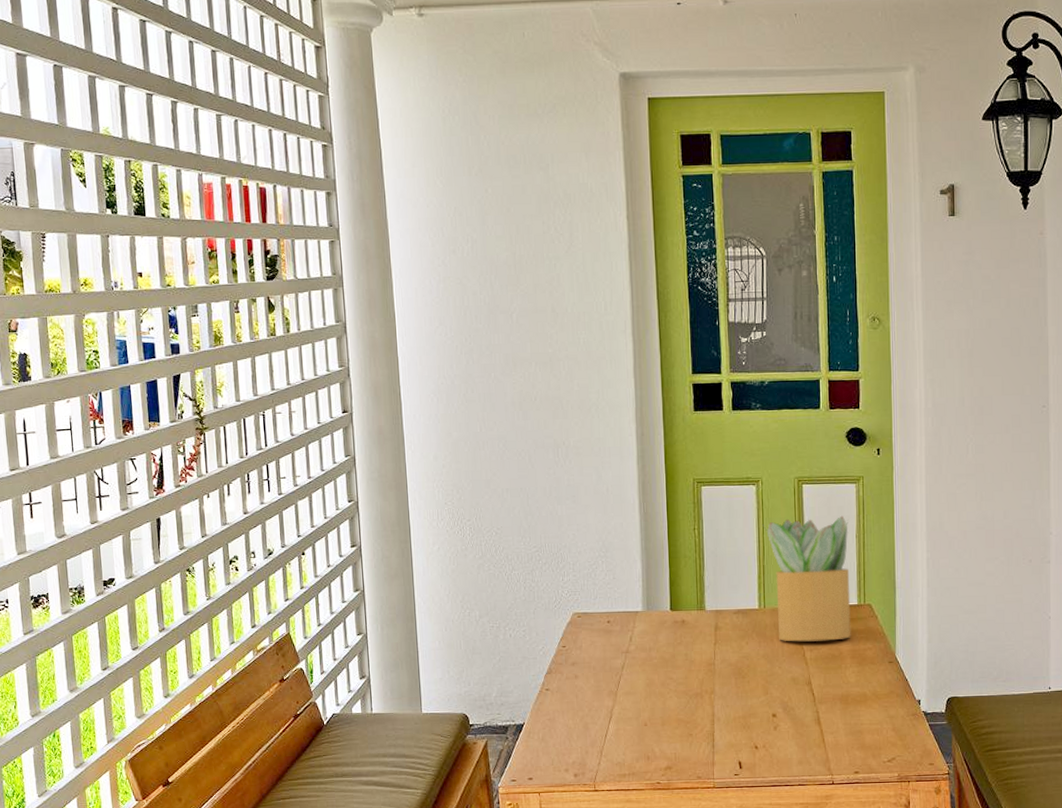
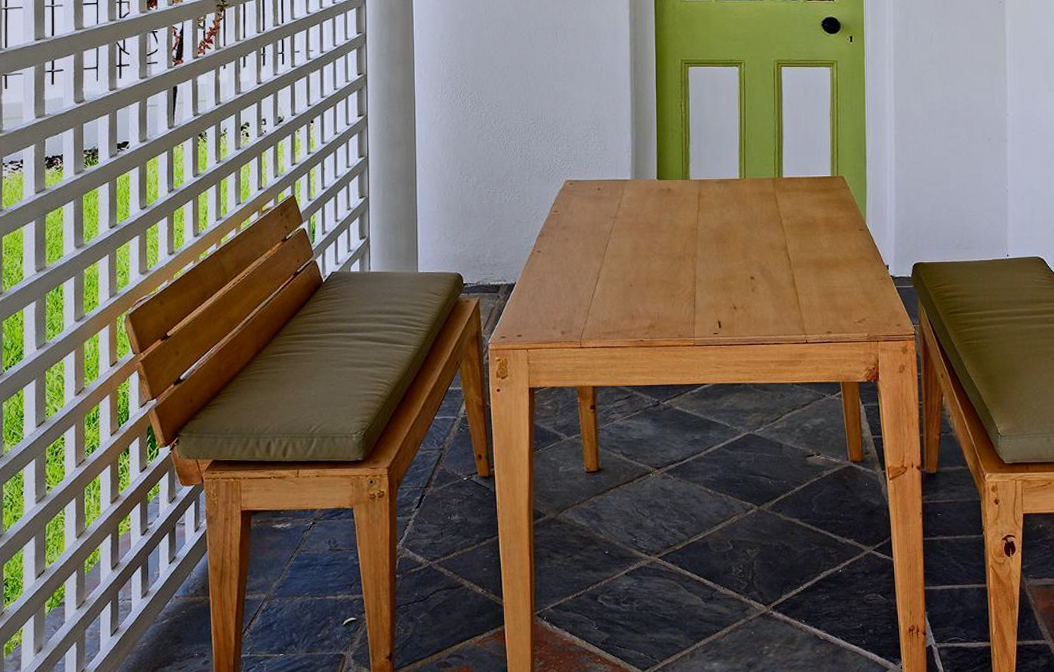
potted plant: present [762,515,851,642] -> none [744,95,825,210]

